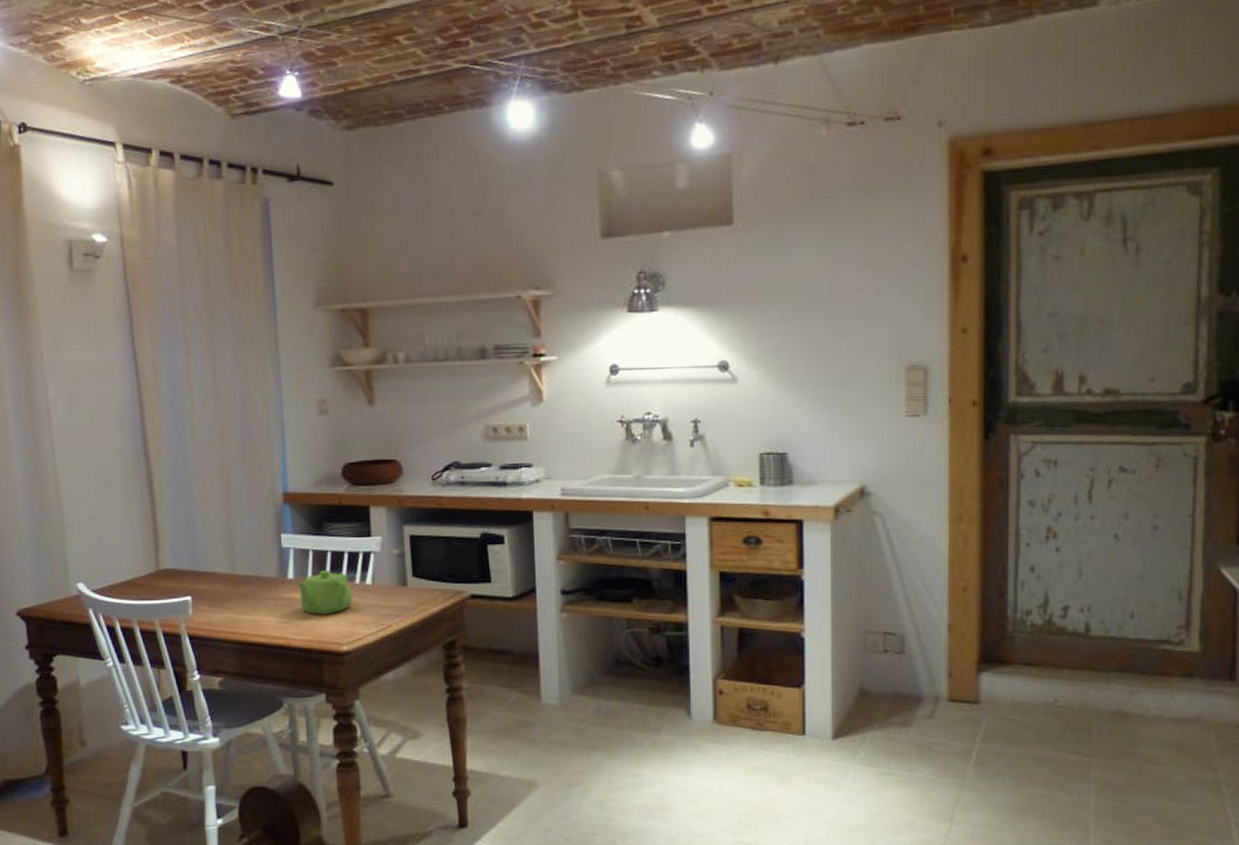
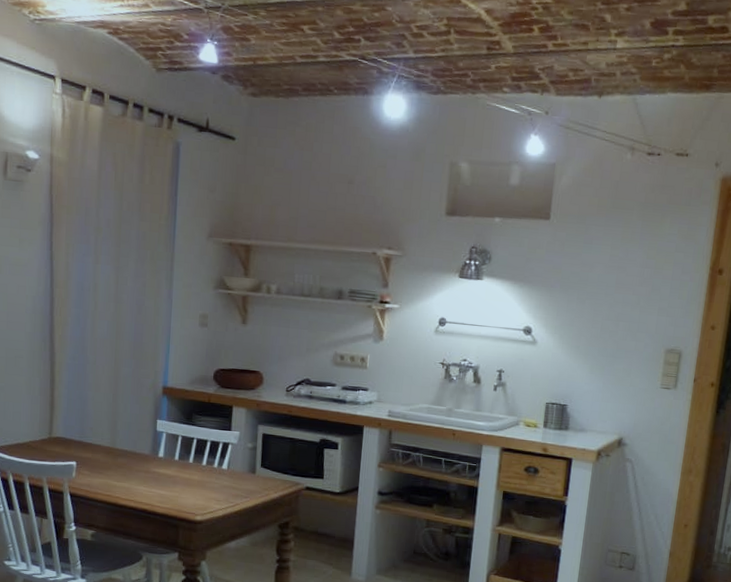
teapot: present [295,569,353,615] -> none [164,453,210,490]

